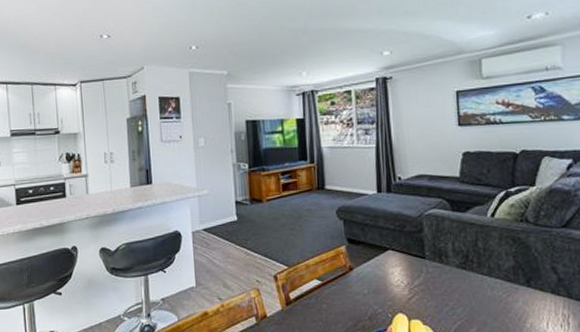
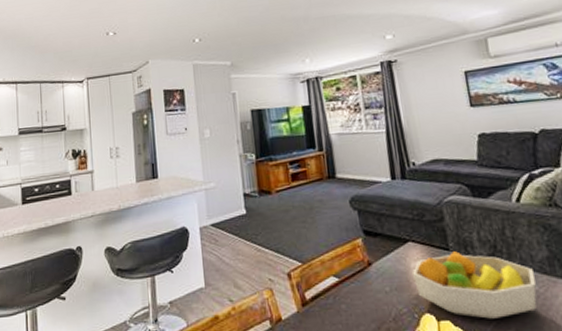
fruit bowl: none [390,260,500,319] -> present [413,251,537,319]

